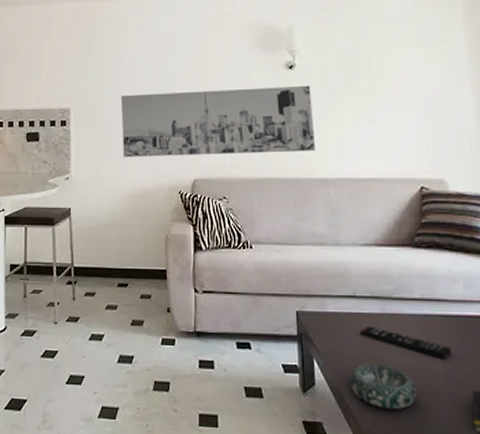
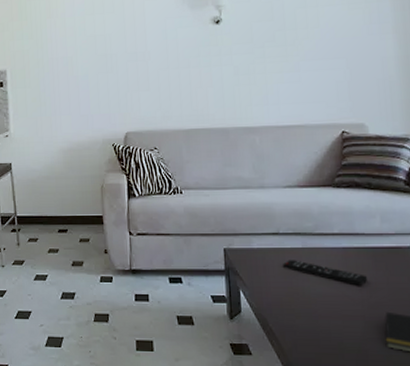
wall art: present [121,85,315,158] -> none [54,38,241,115]
decorative bowl: present [348,363,417,409] -> none [272,292,334,331]

